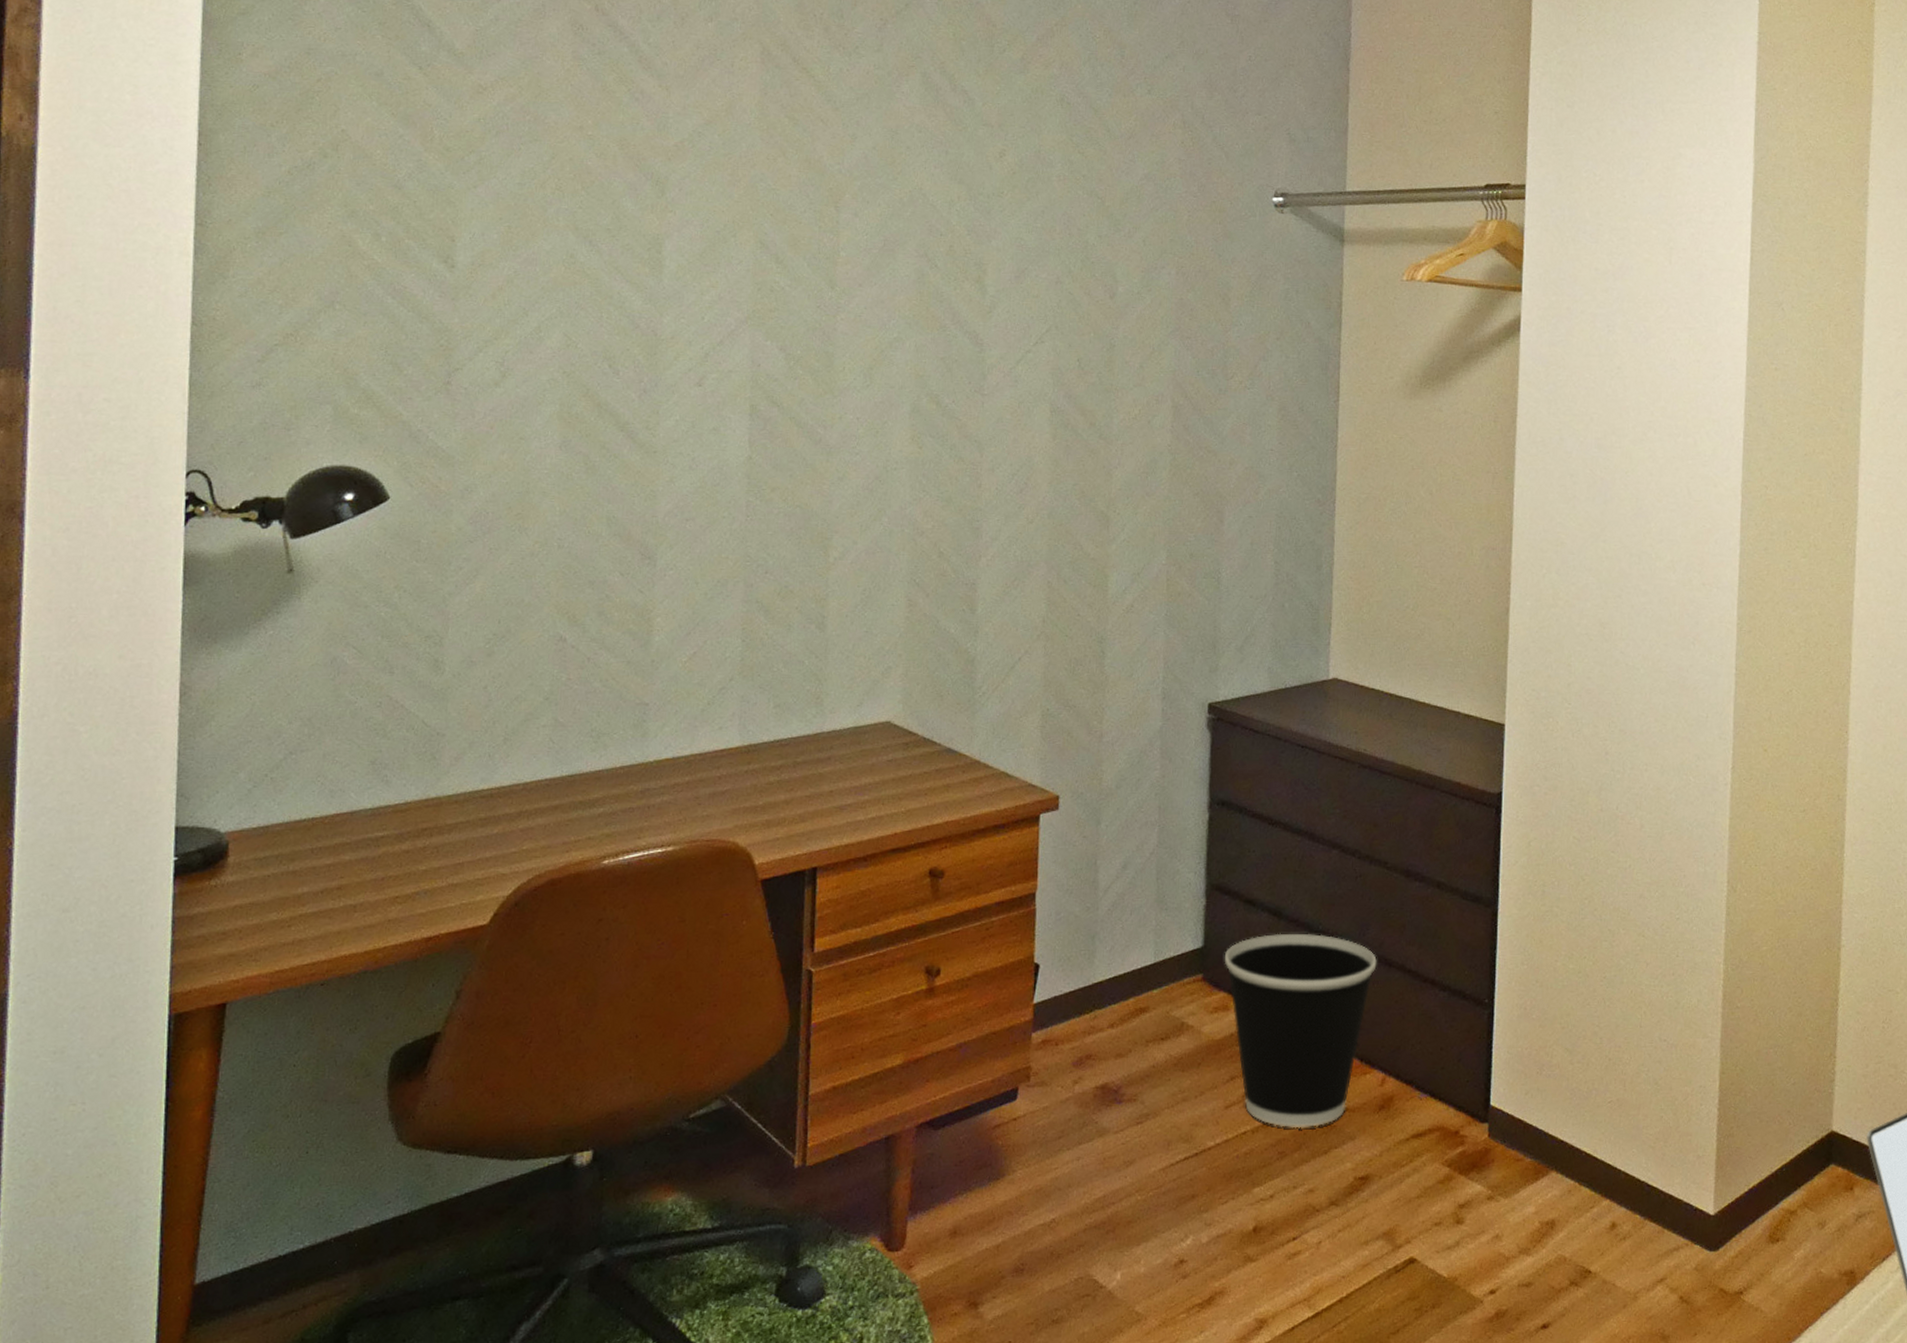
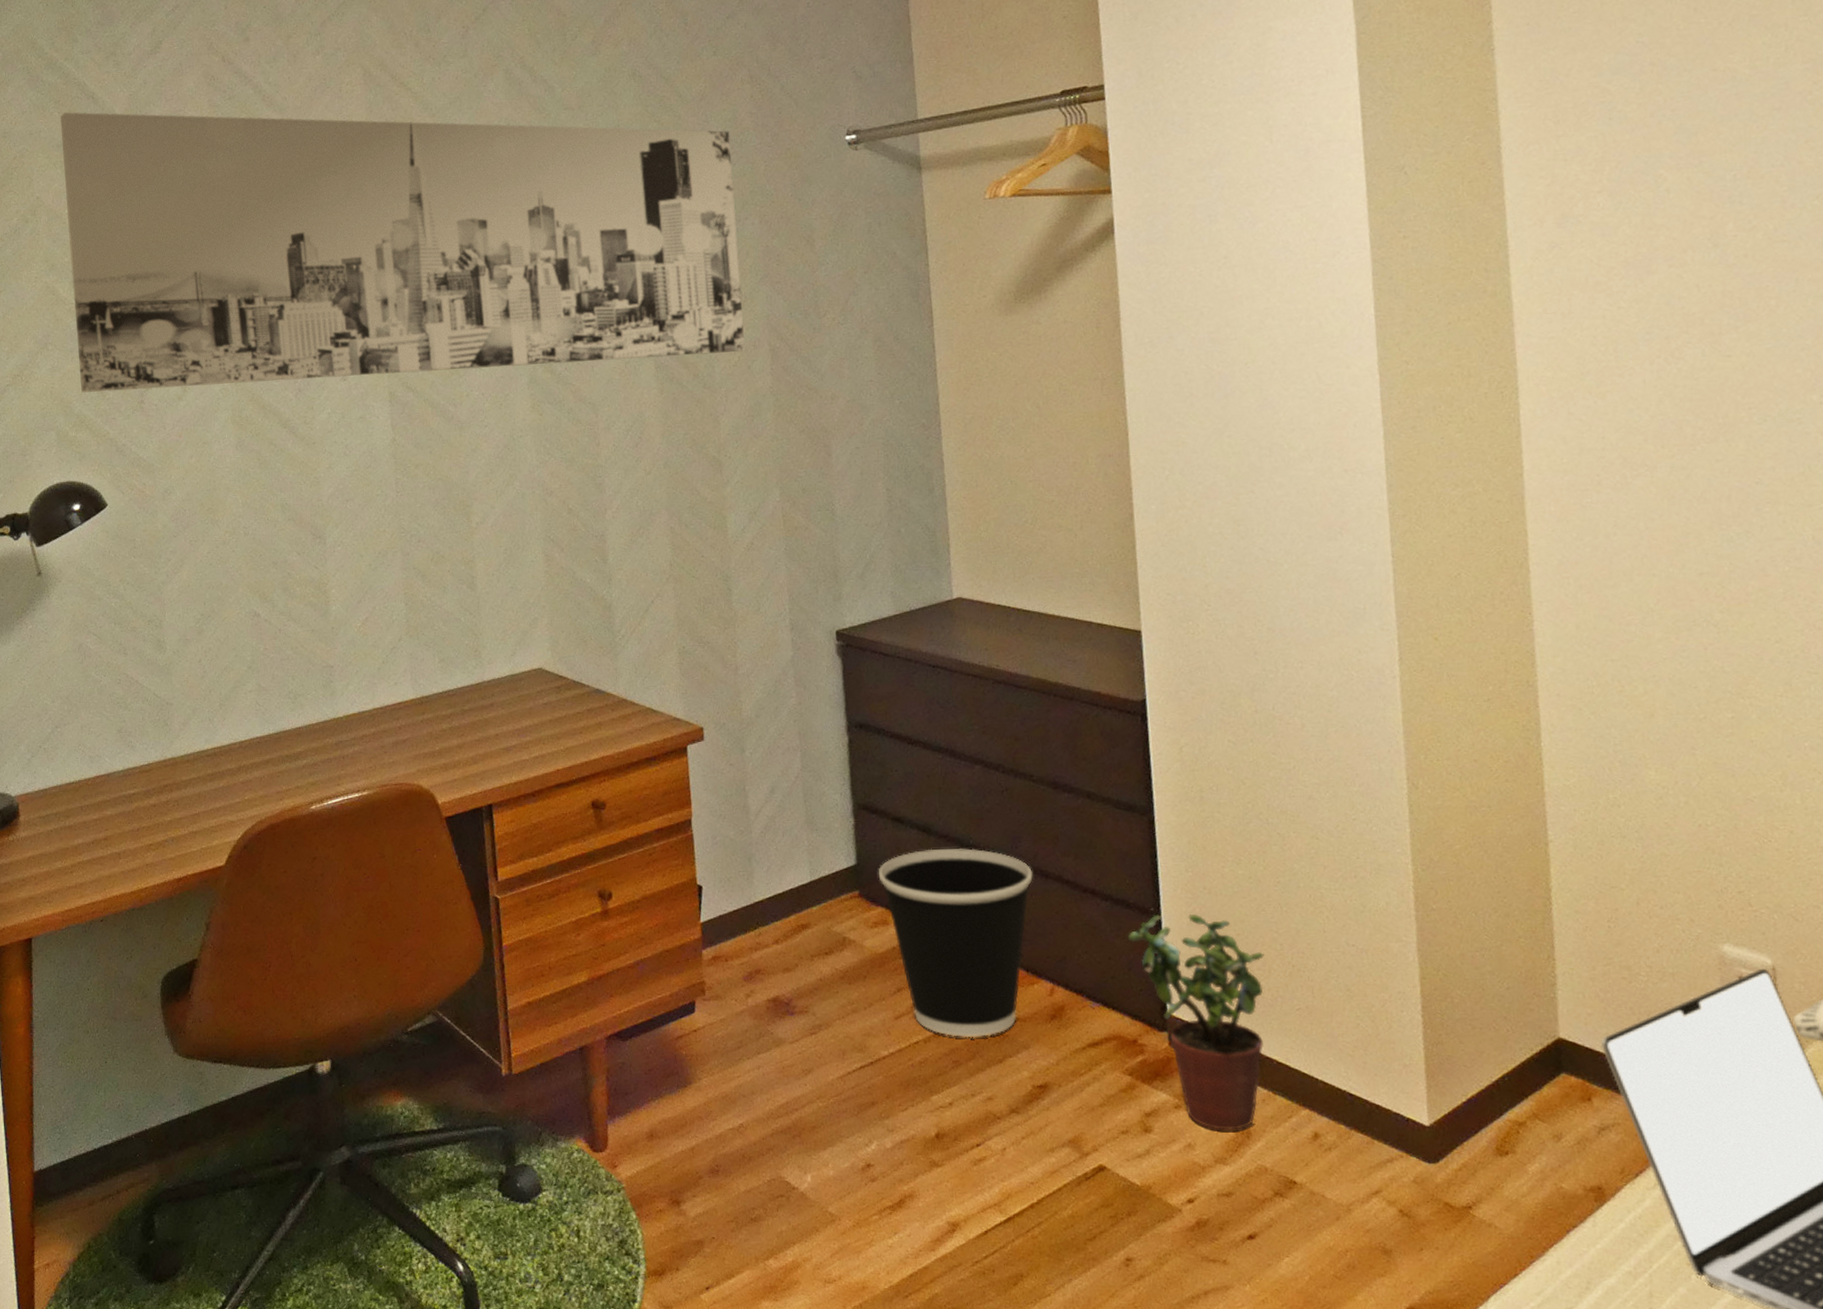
wall art: none [372,37,1156,405] -> present [59,112,745,394]
potted plant: none [1460,1006,1585,1221] -> present [1127,914,1265,1130]

